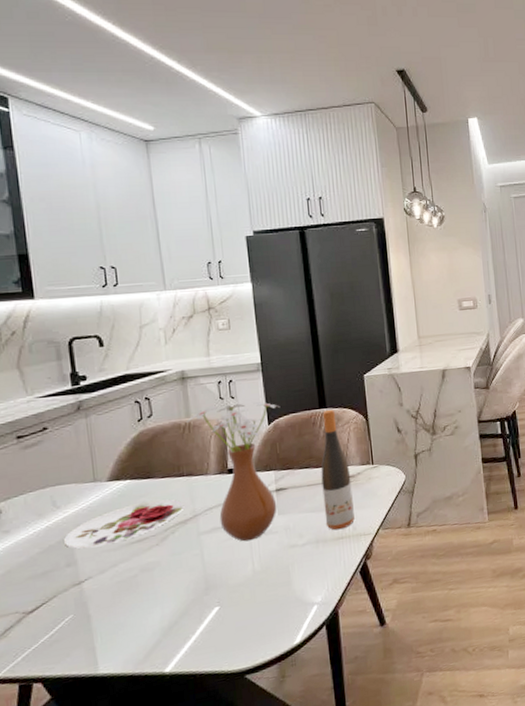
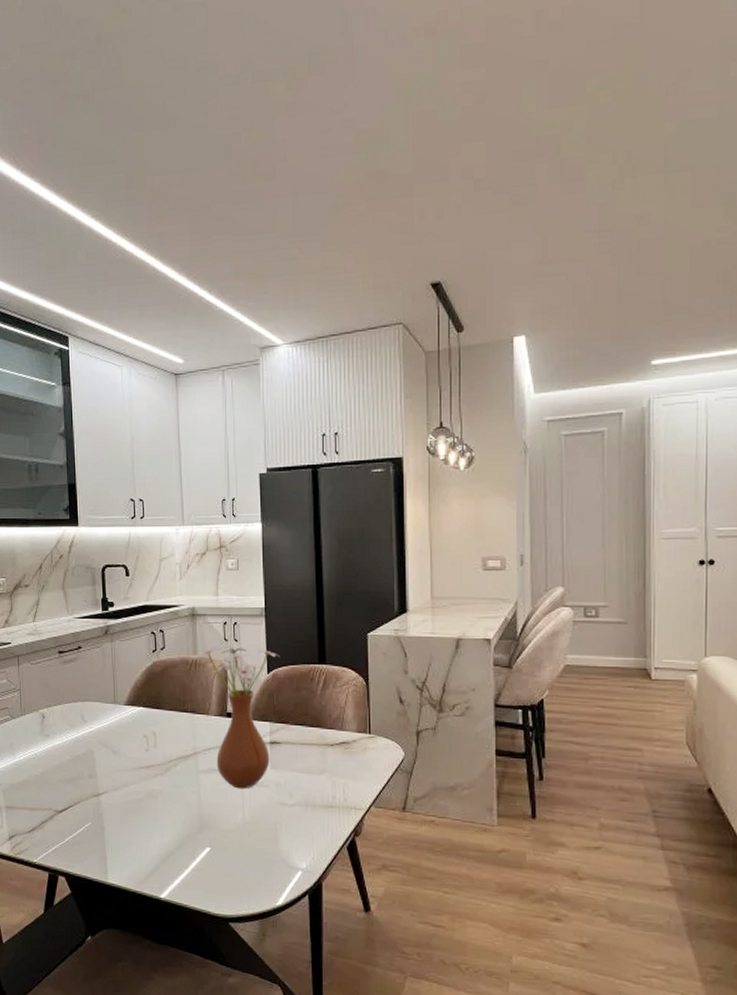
plate: present [63,498,183,549] -> none [87,730,185,765]
wine bottle: present [321,410,355,530] -> none [315,667,346,798]

